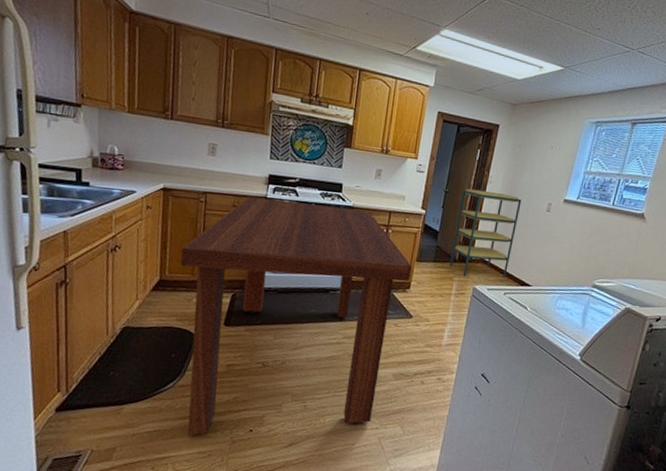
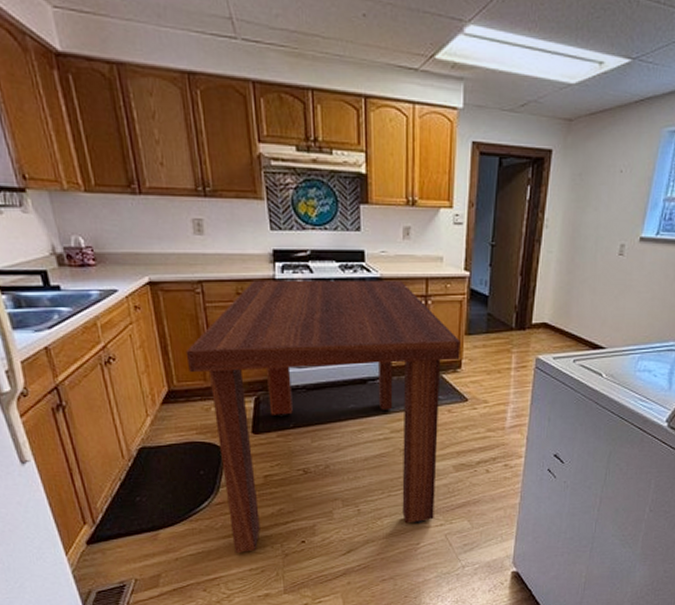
shelving unit: present [449,188,522,277] -> none [505,238,587,347]

